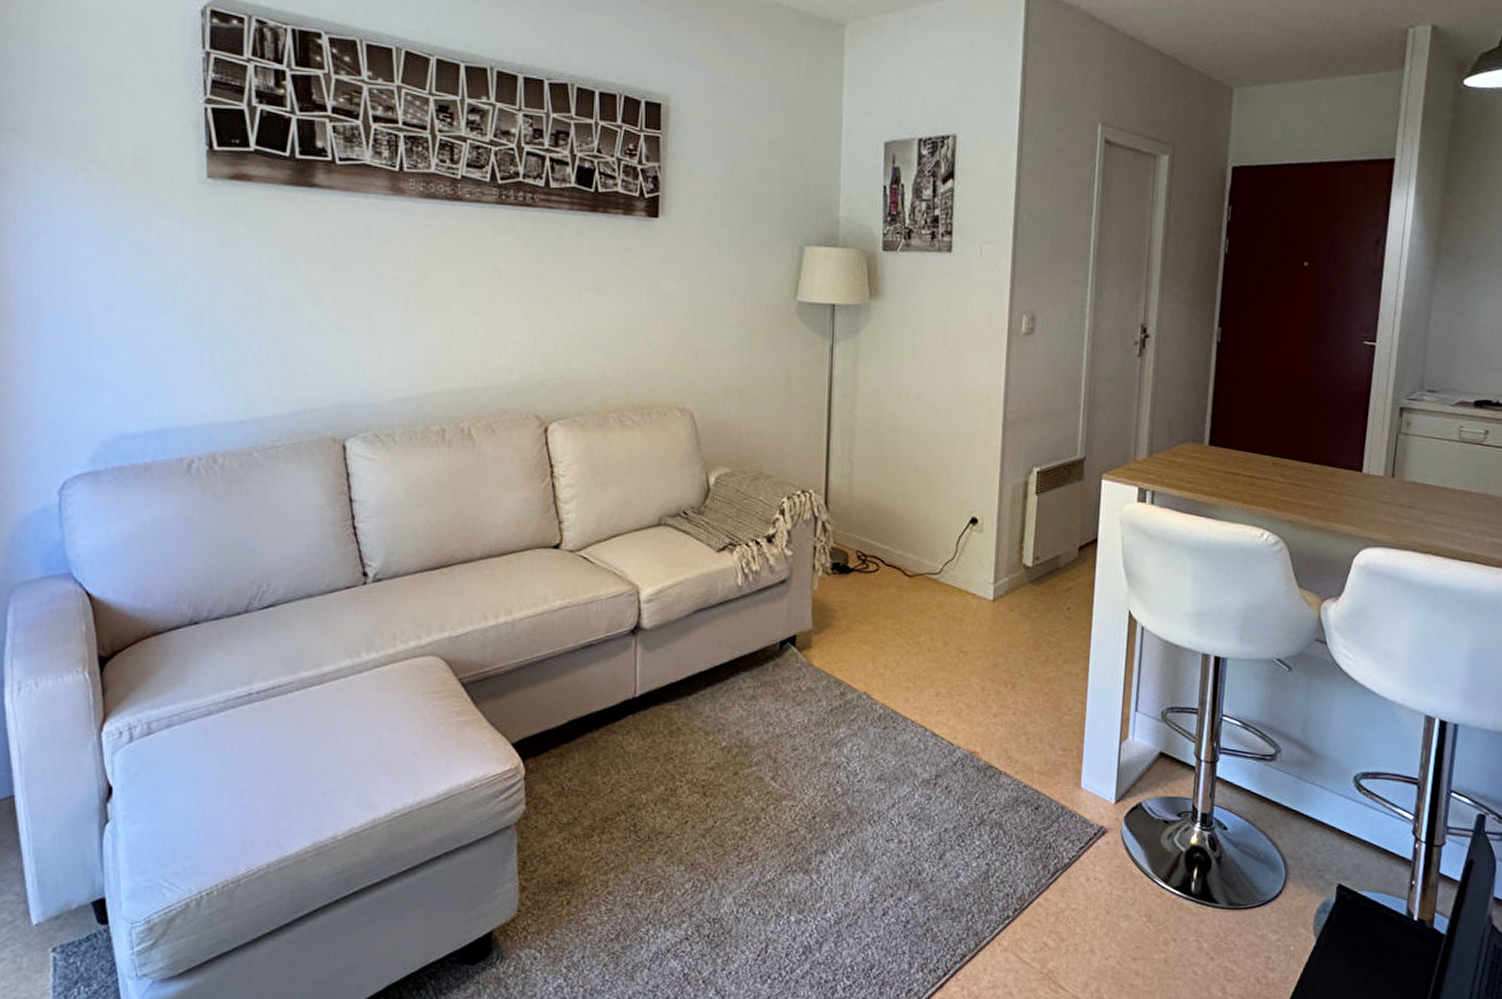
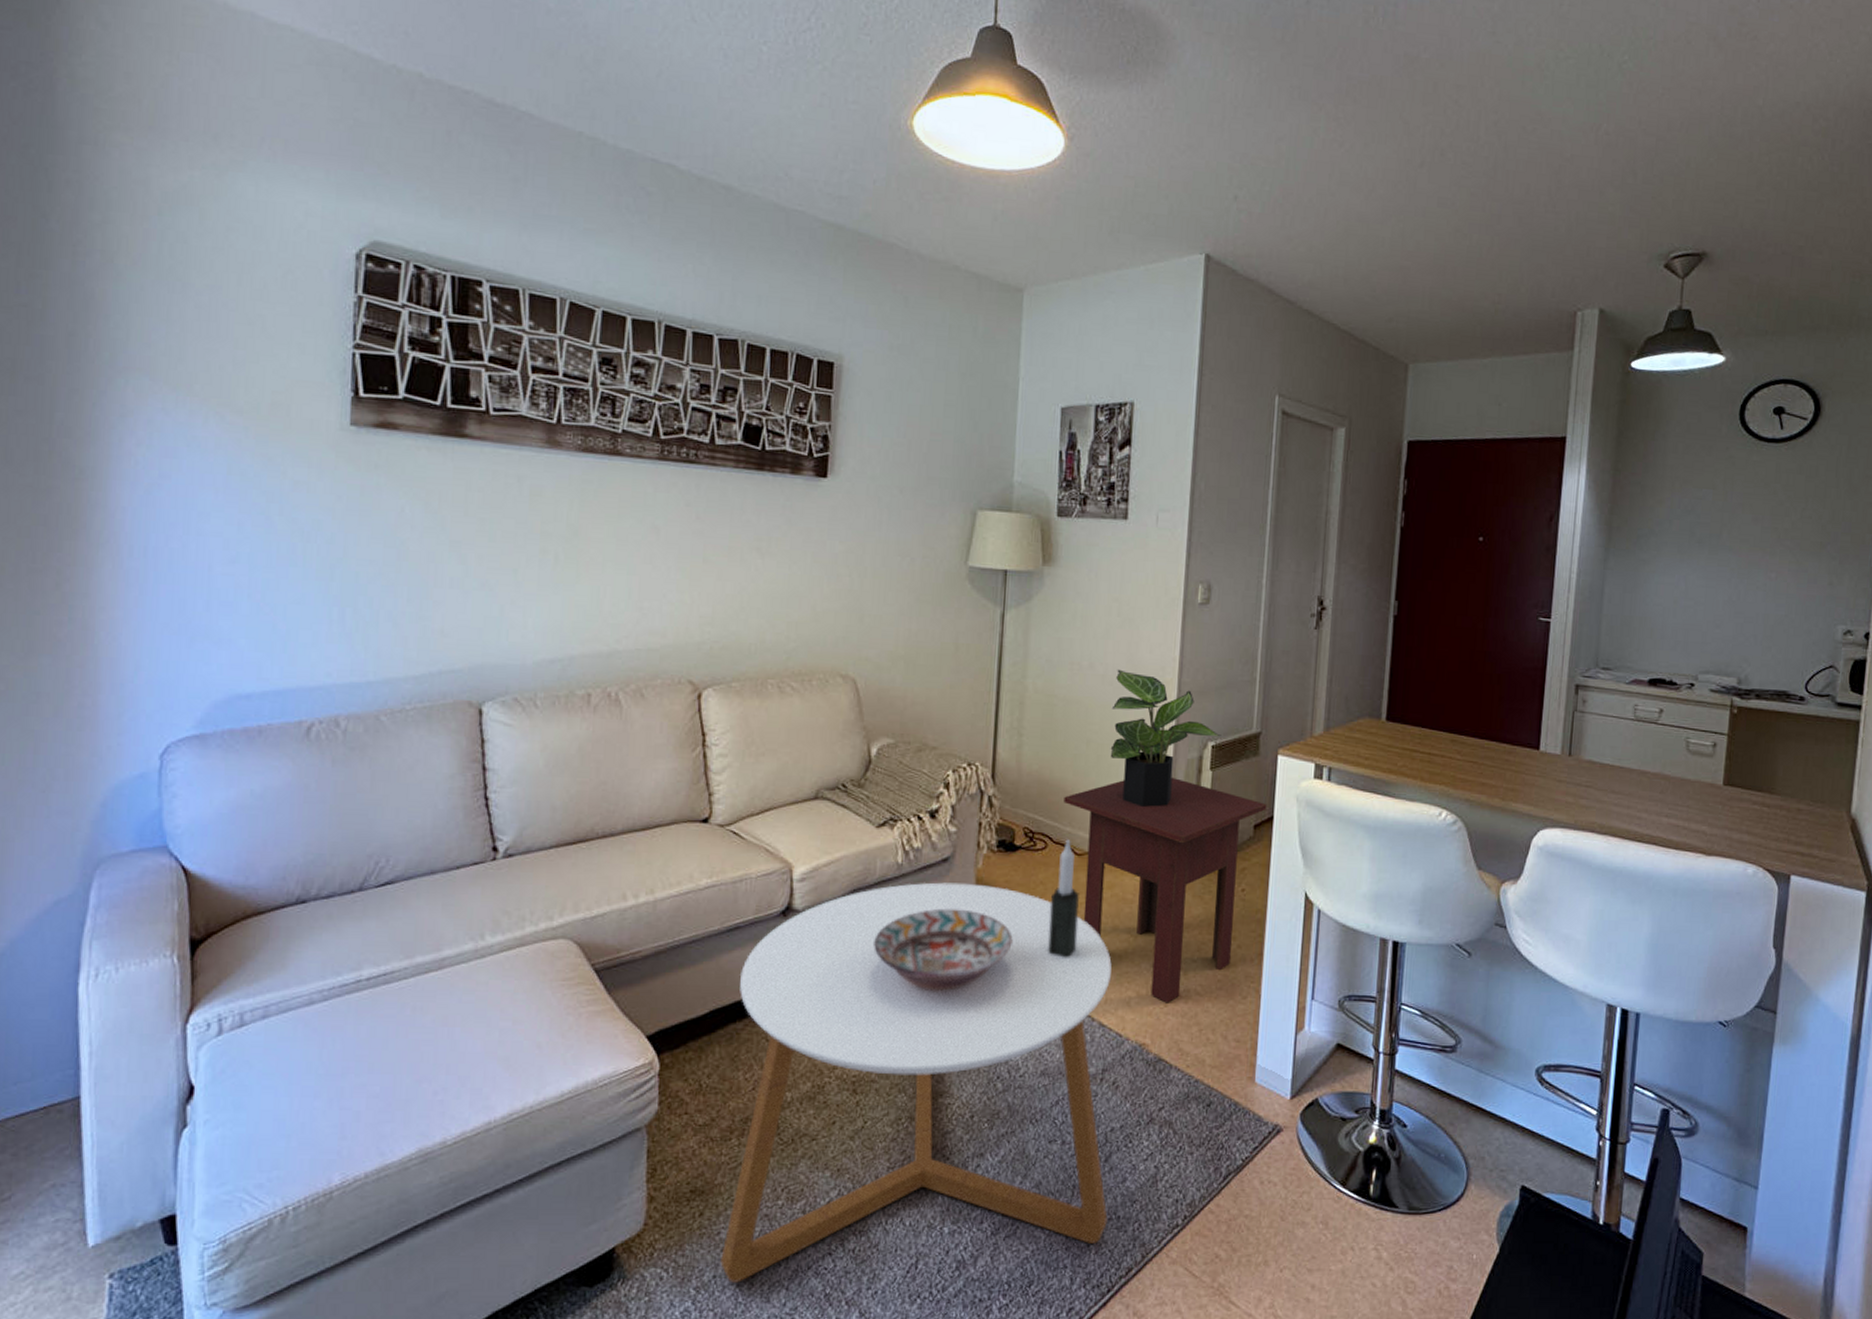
coffee table: none [588,602,943,963] -> present [720,882,1112,1283]
decorative bowl: none [718,627,848,703] -> present [874,908,1013,991]
candle: none [882,562,912,673] -> present [1048,839,1080,958]
side table: none [894,501,1092,715] -> present [1063,777,1267,1003]
potted plant: none [938,399,1047,531] -> present [1110,669,1222,807]

